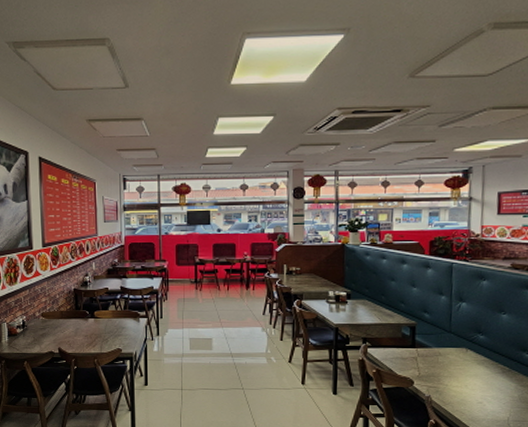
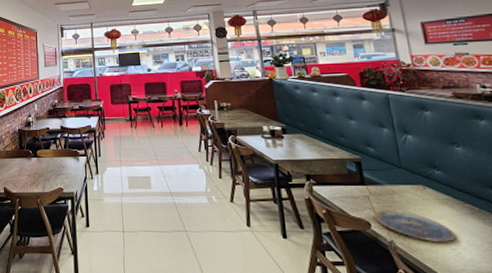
plate: none [417,369,485,396] -> present [373,210,456,242]

